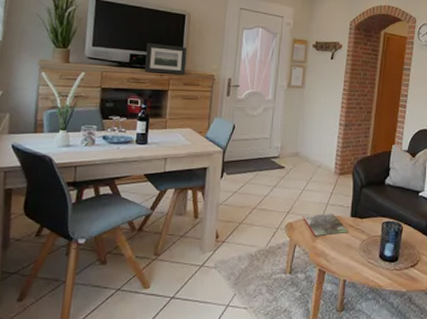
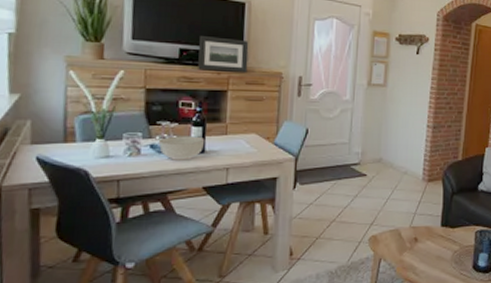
bowl: none [110,129,148,150] -> present [159,136,205,160]
magazine: present [303,213,348,237] -> none [388,223,439,250]

